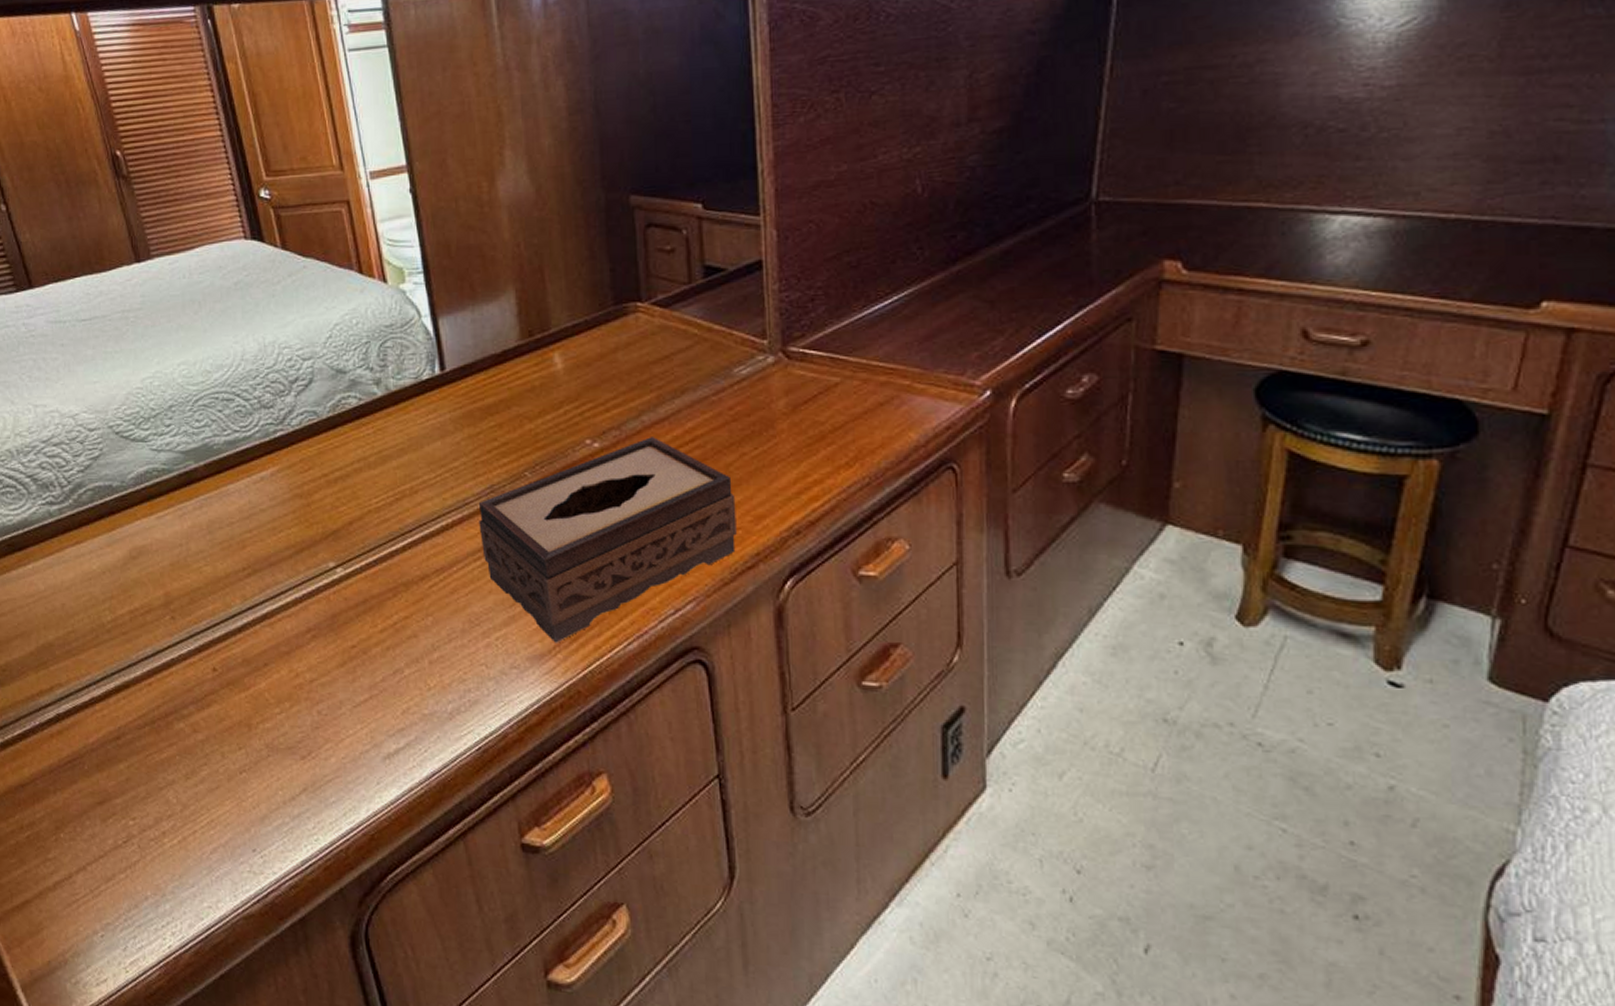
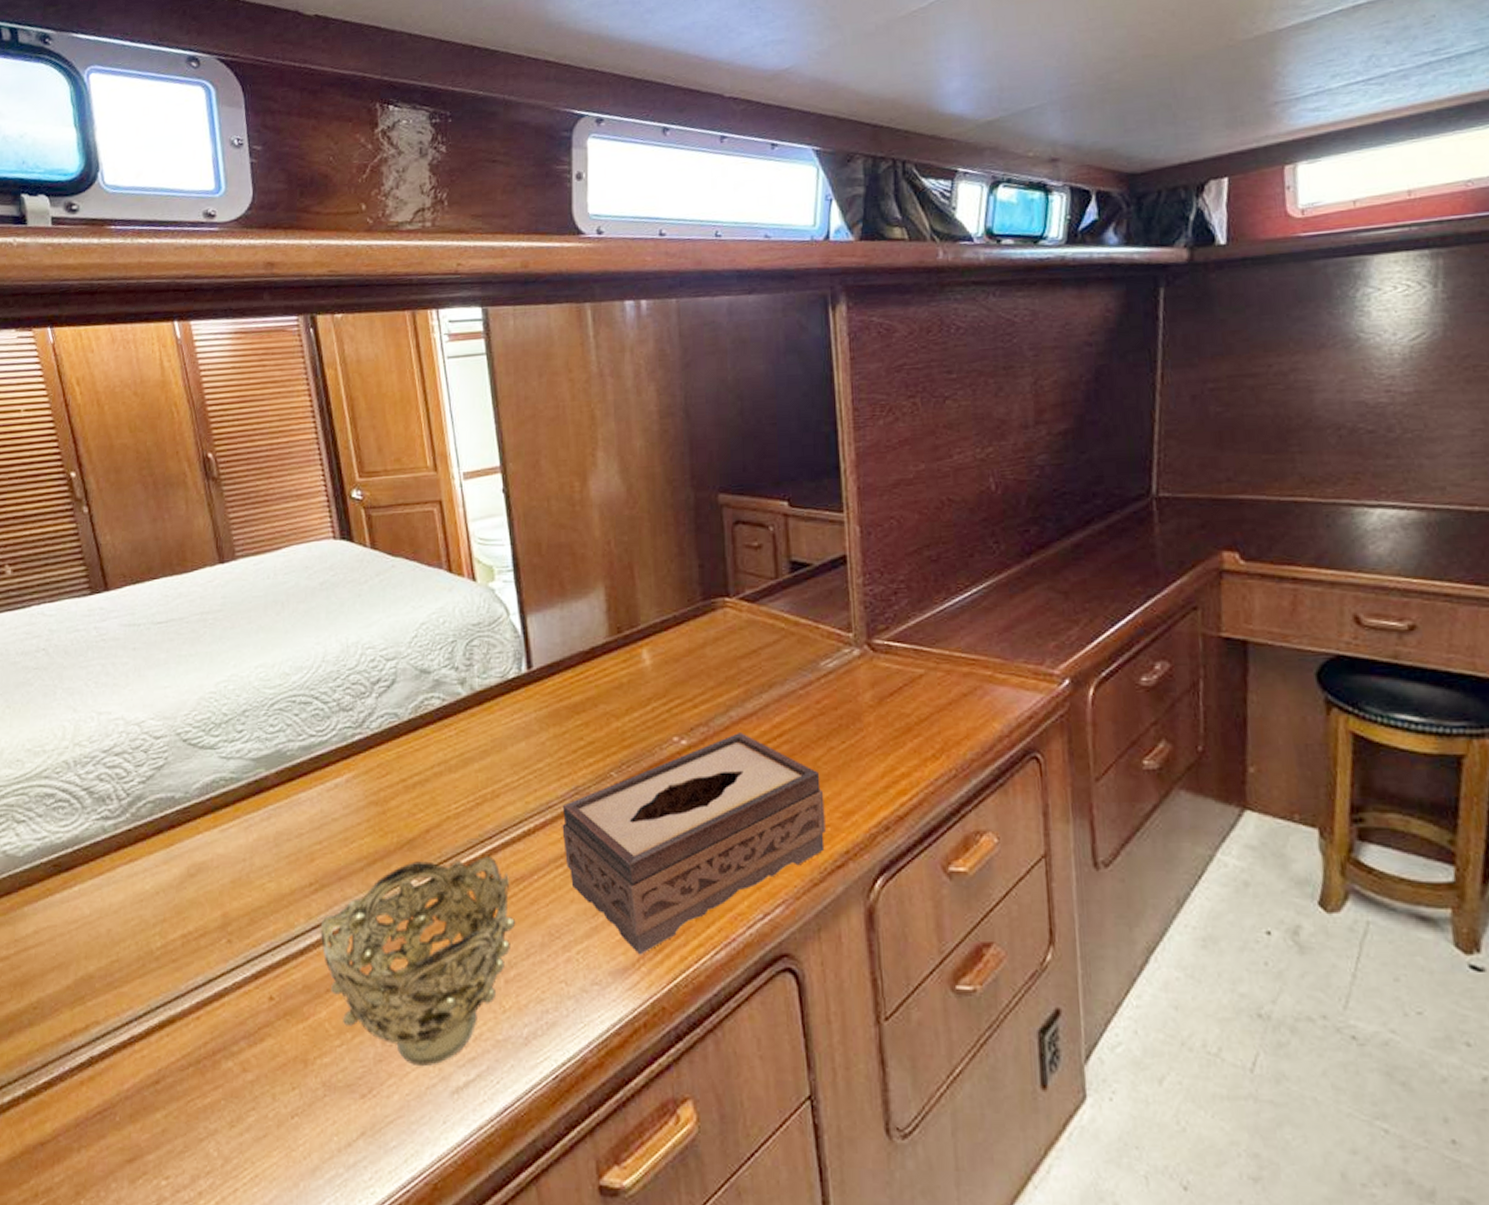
decorative bowl: none [255,548,438,735] -> present [320,856,516,1067]

